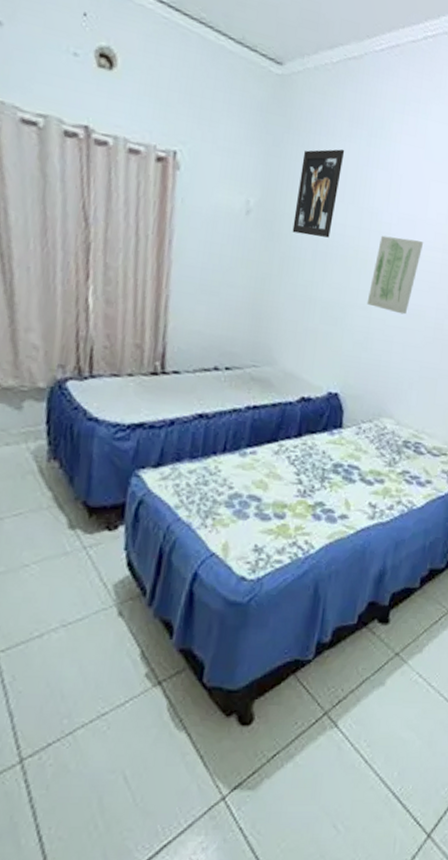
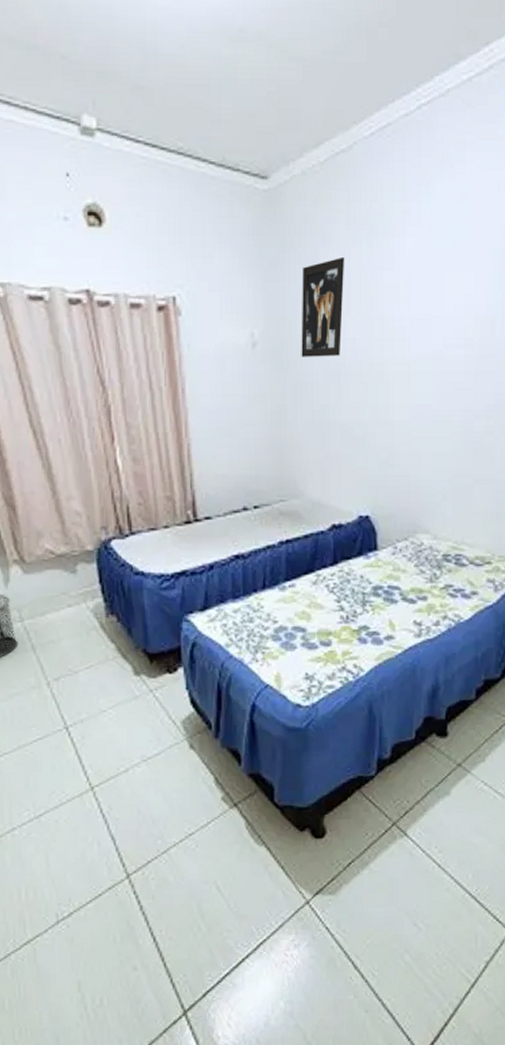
wall art: present [366,235,424,315] -> none [387,341,442,423]

